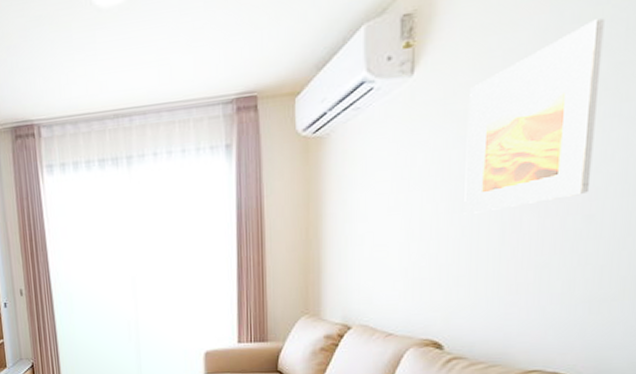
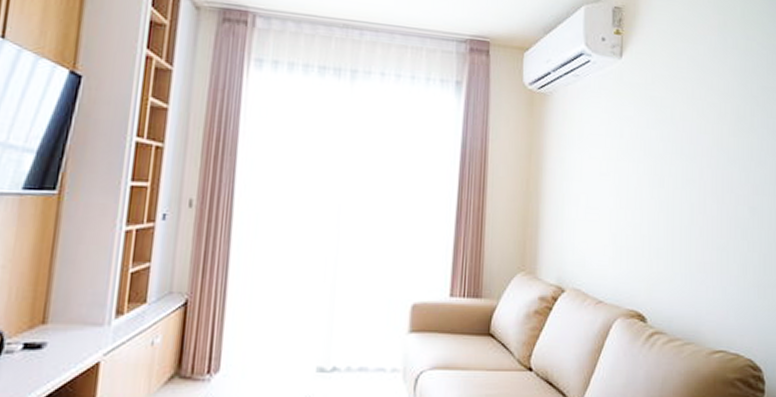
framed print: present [464,18,605,214] -> none [662,50,753,191]

